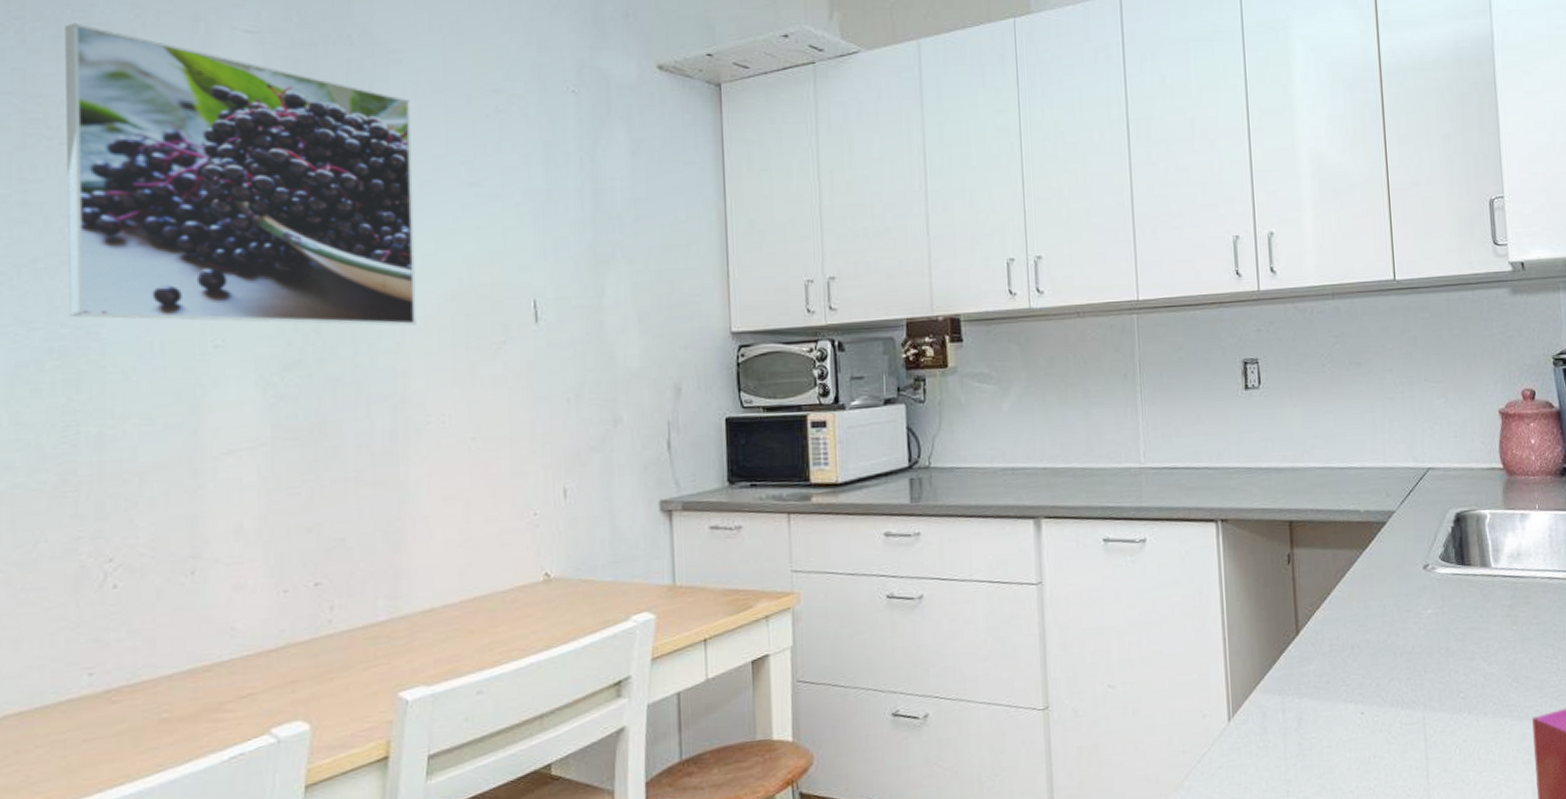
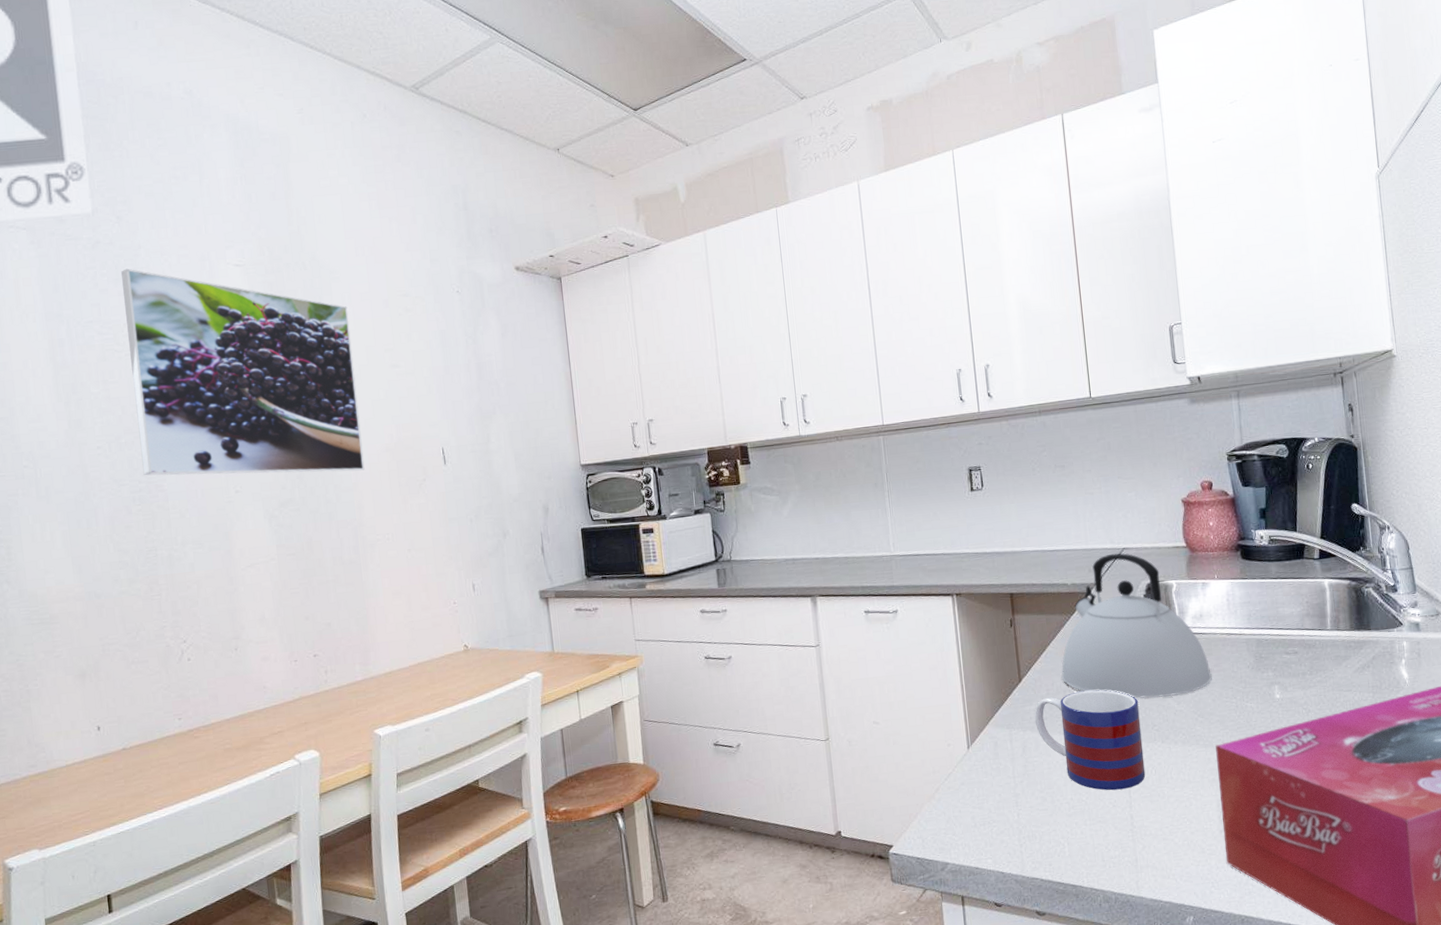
mug: none [1314,645,1448,776] -> present [1035,689,1146,791]
kettle: none [1349,474,1530,657] -> present [1061,553,1212,698]

